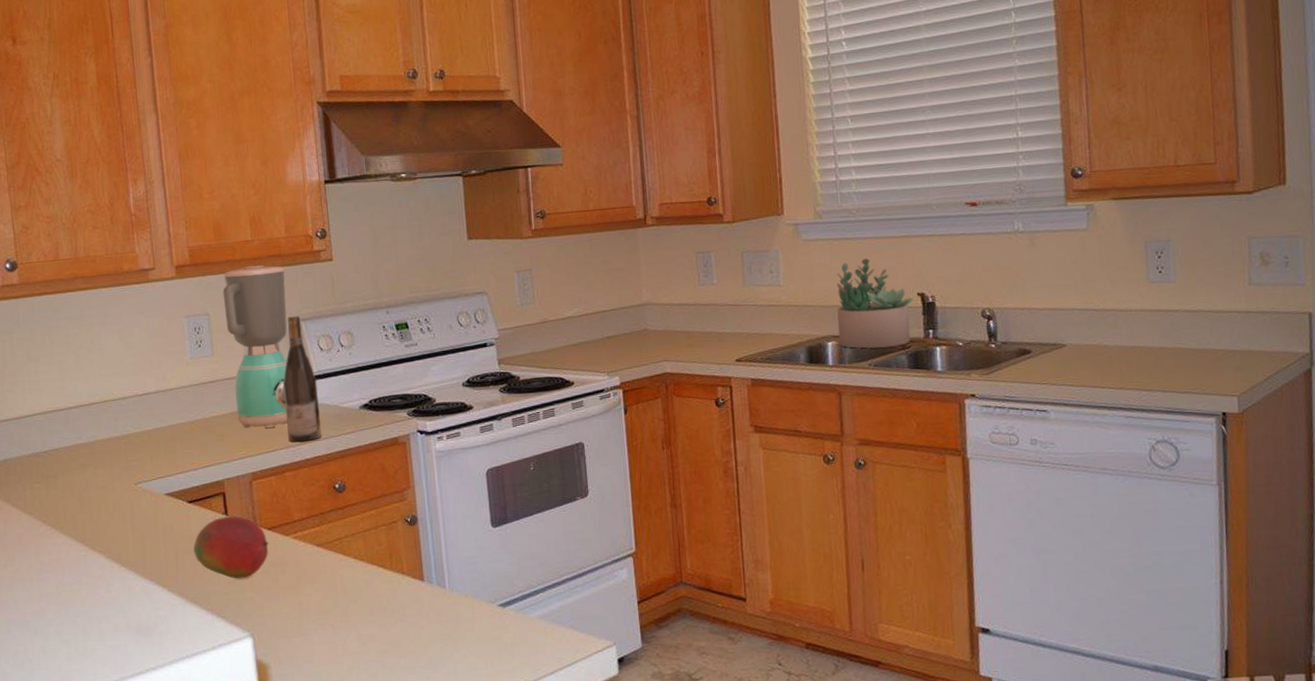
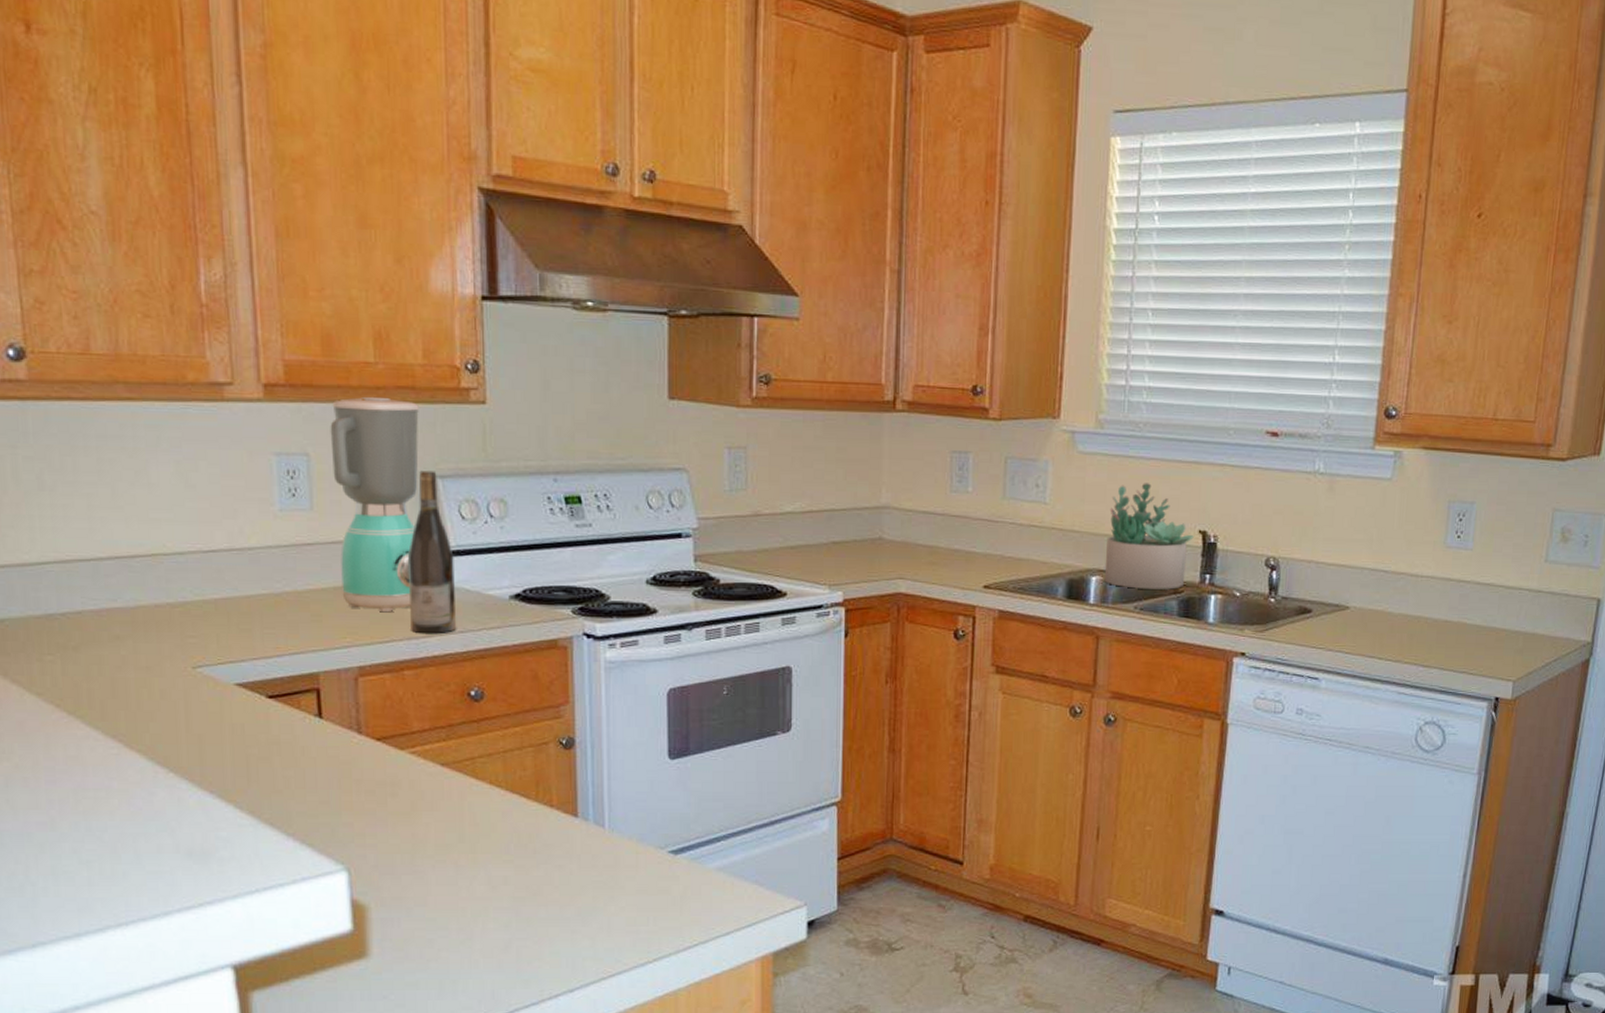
fruit: present [193,516,269,579] -> none [272,720,377,799]

